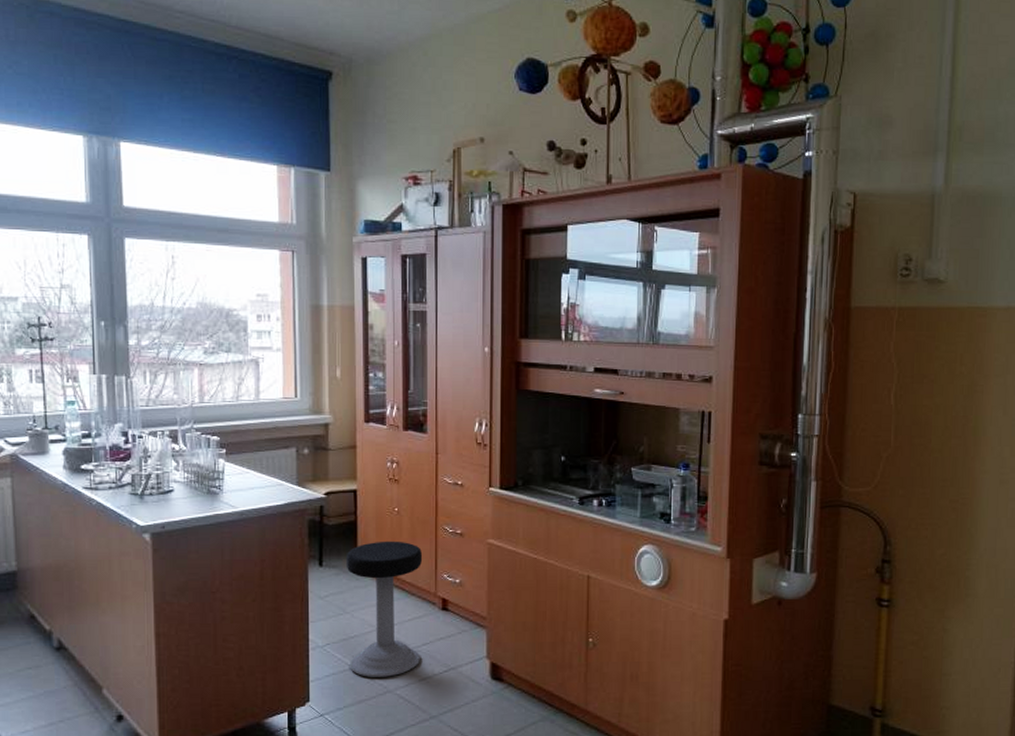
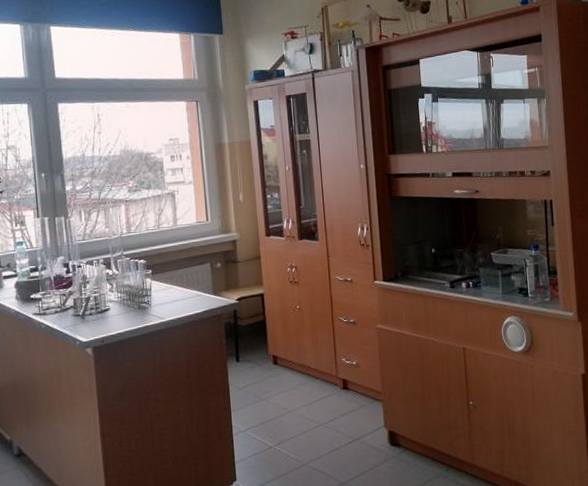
stool: present [347,541,423,677] -> none [259,333,328,454]

